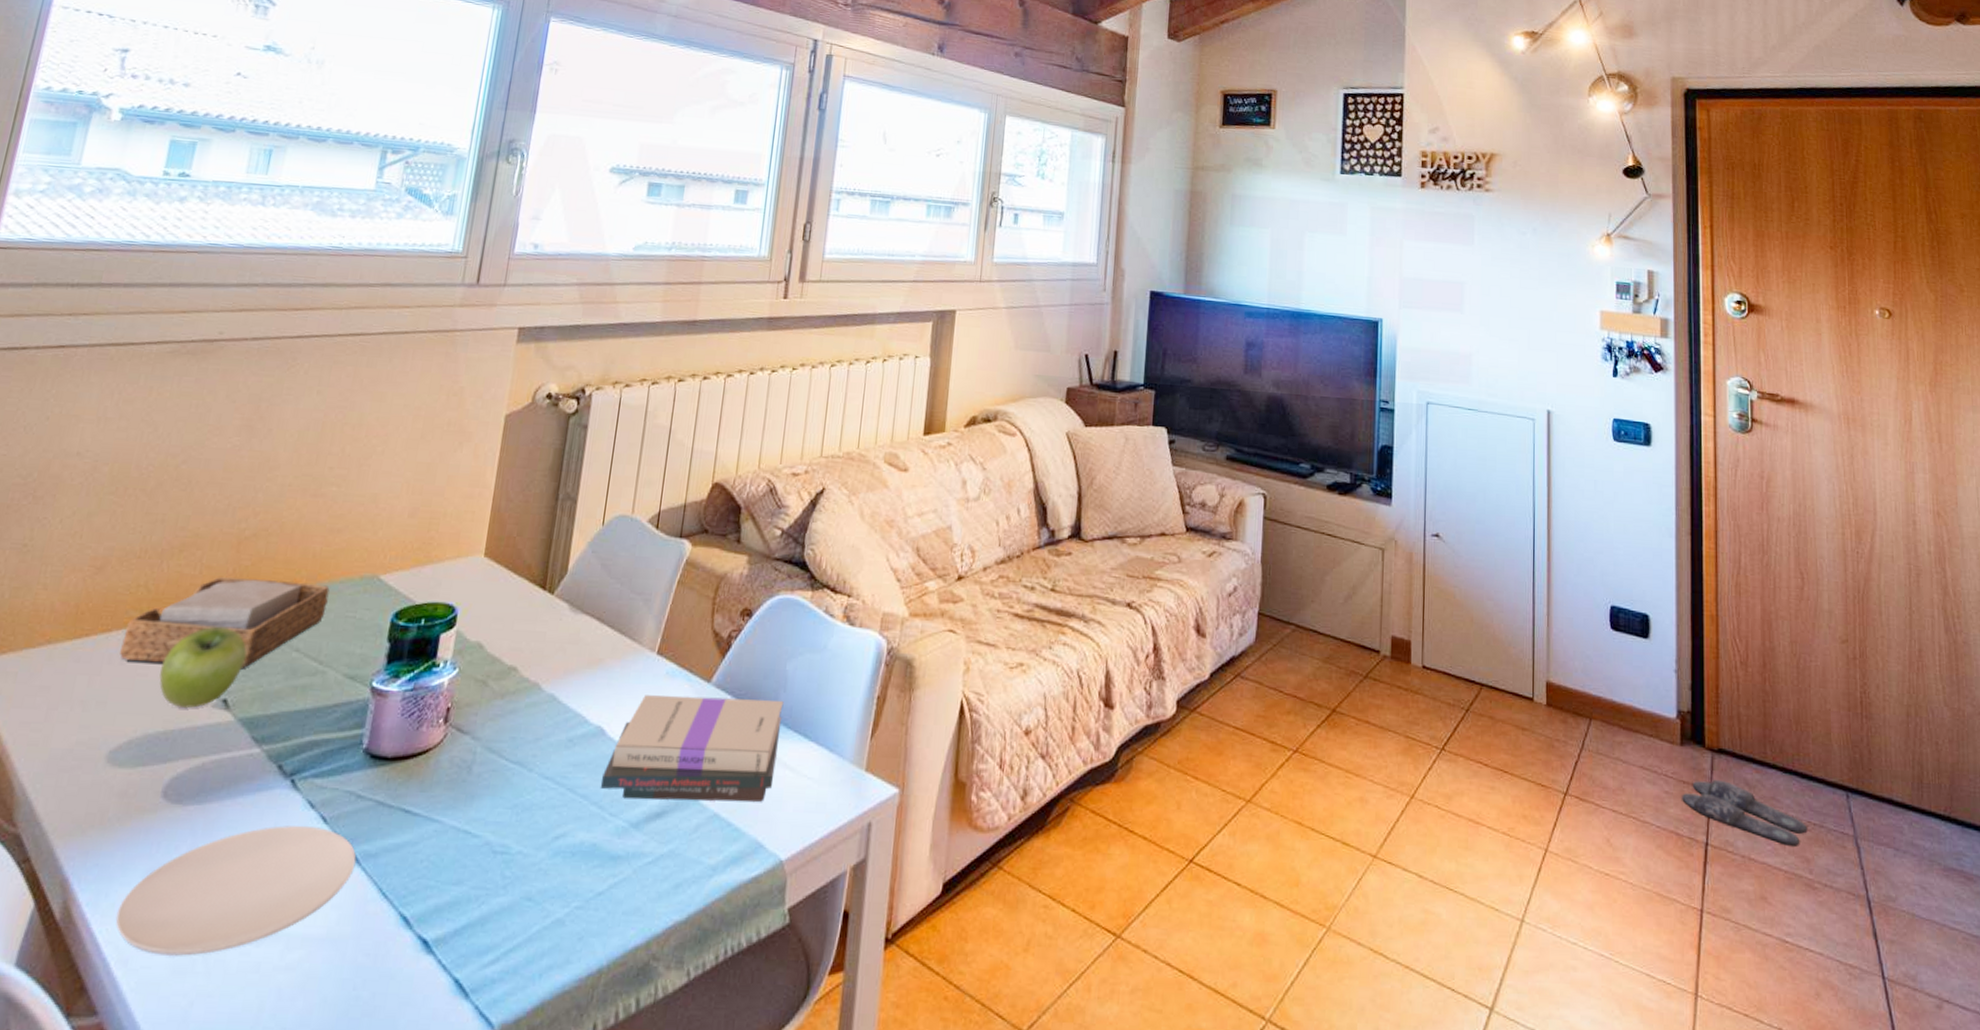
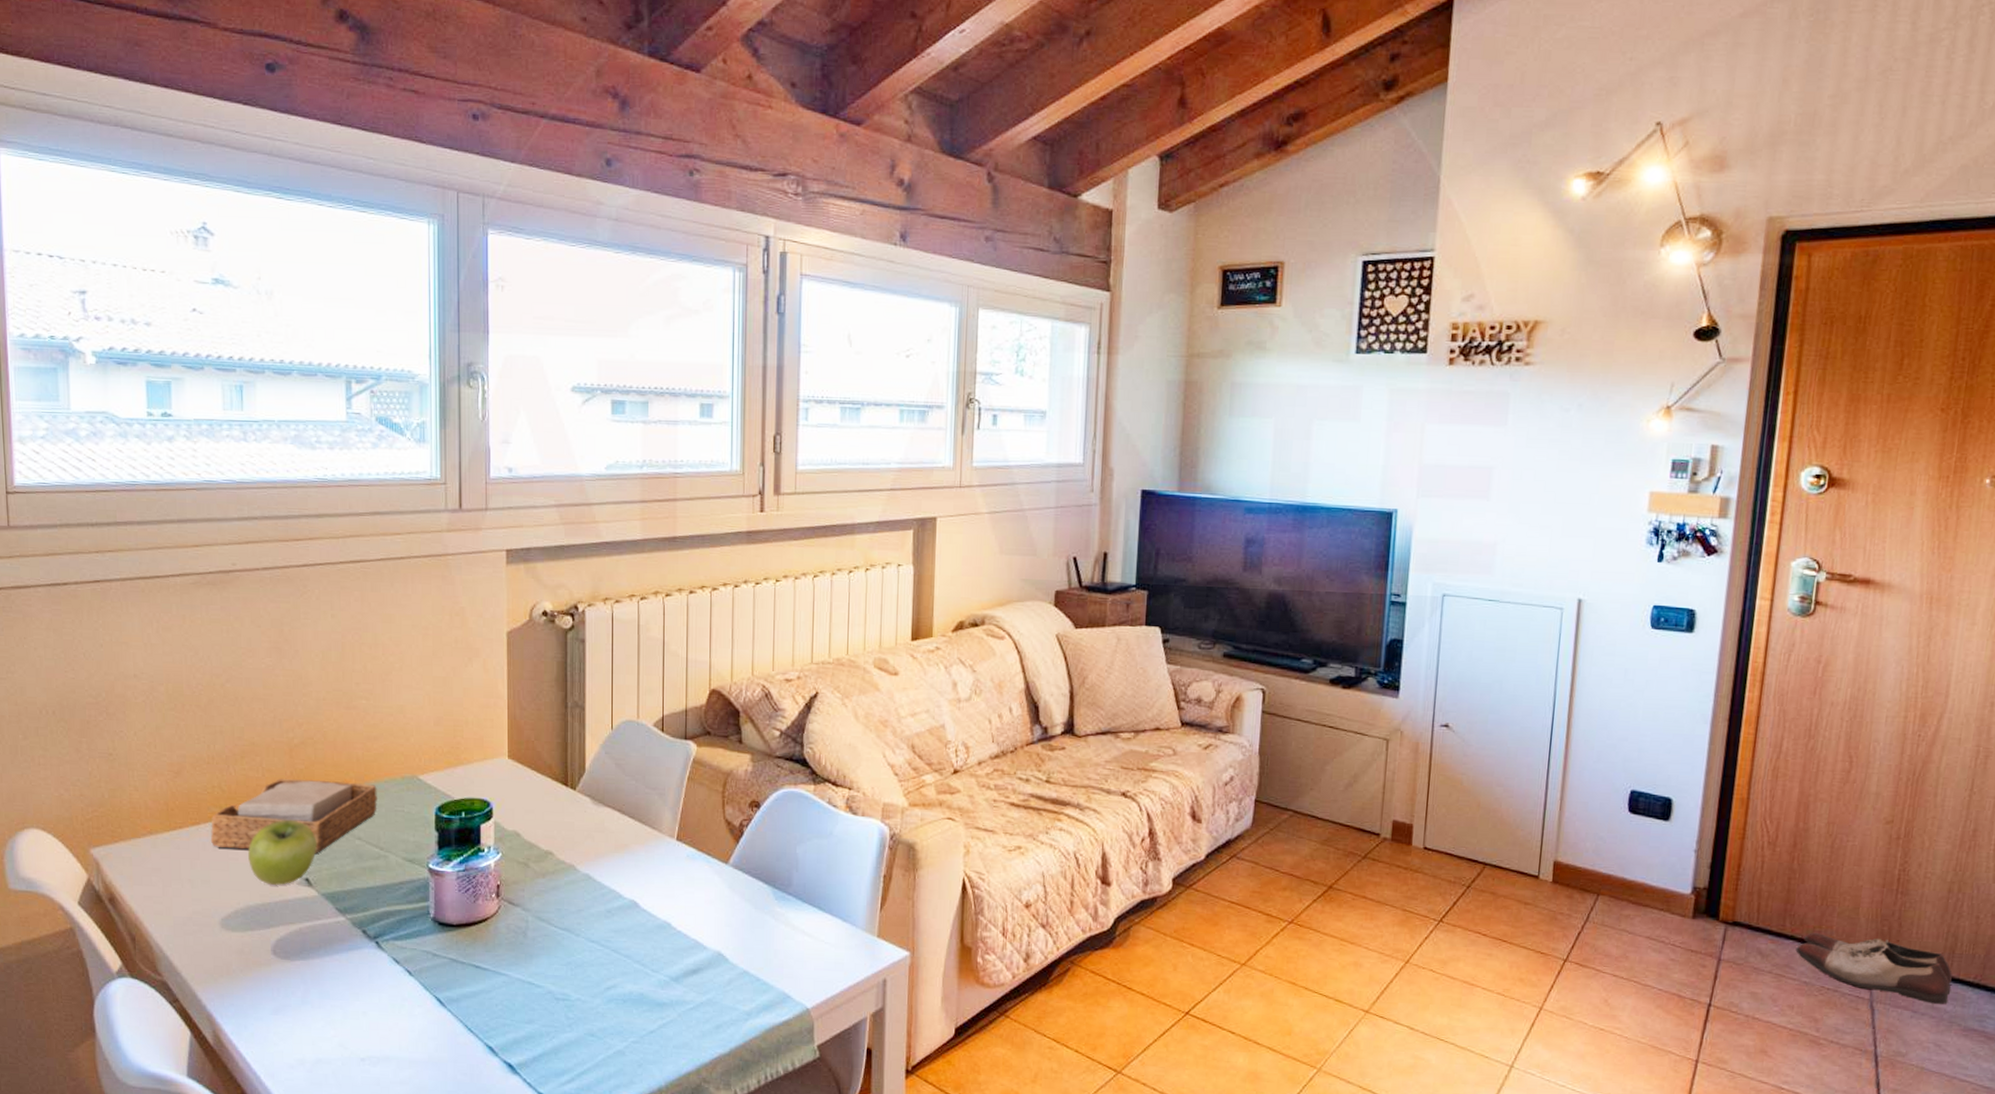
plate: present [115,825,357,956] -> none [257,977,442,1072]
books: present [600,695,784,802] -> none [640,874,797,962]
slippers: present [1682,779,1807,846] -> none [1688,948,1820,1008]
shoe: none [1779,760,1926,840] -> present [1795,932,1952,1004]

